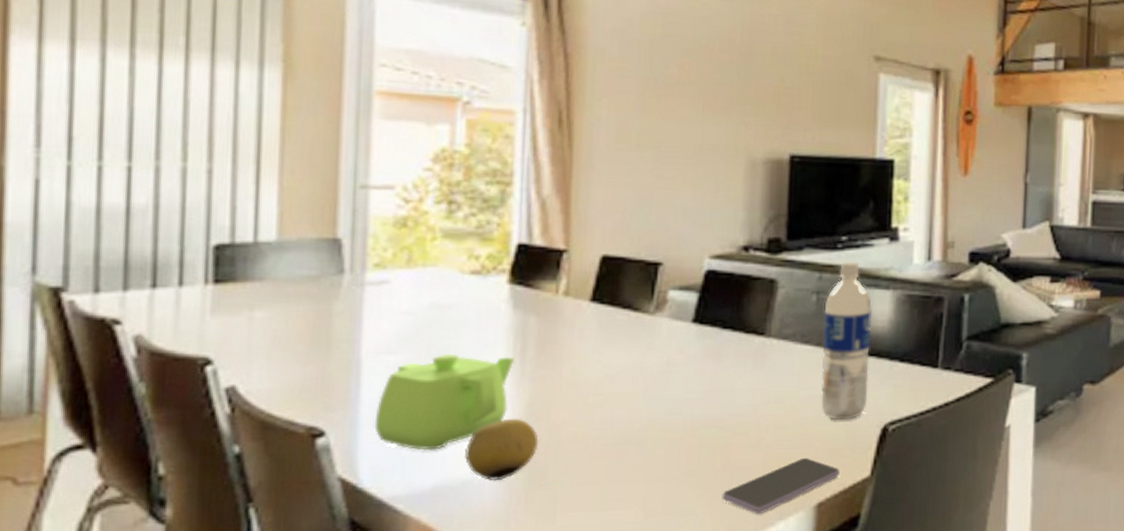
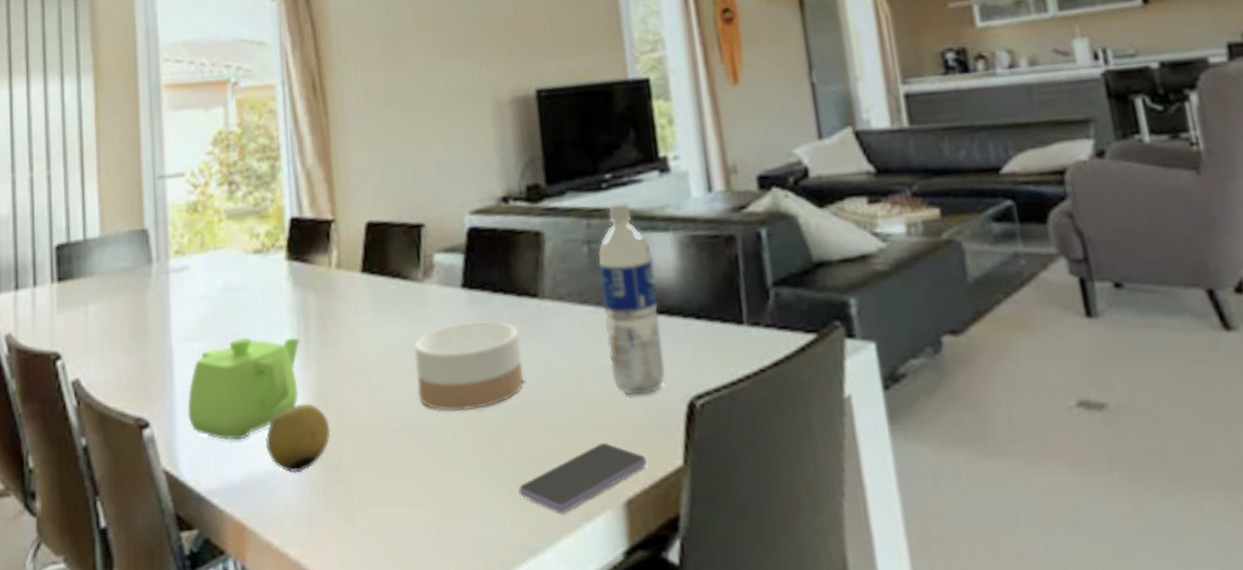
bowl: none [635,352,742,430] -> present [414,320,524,412]

